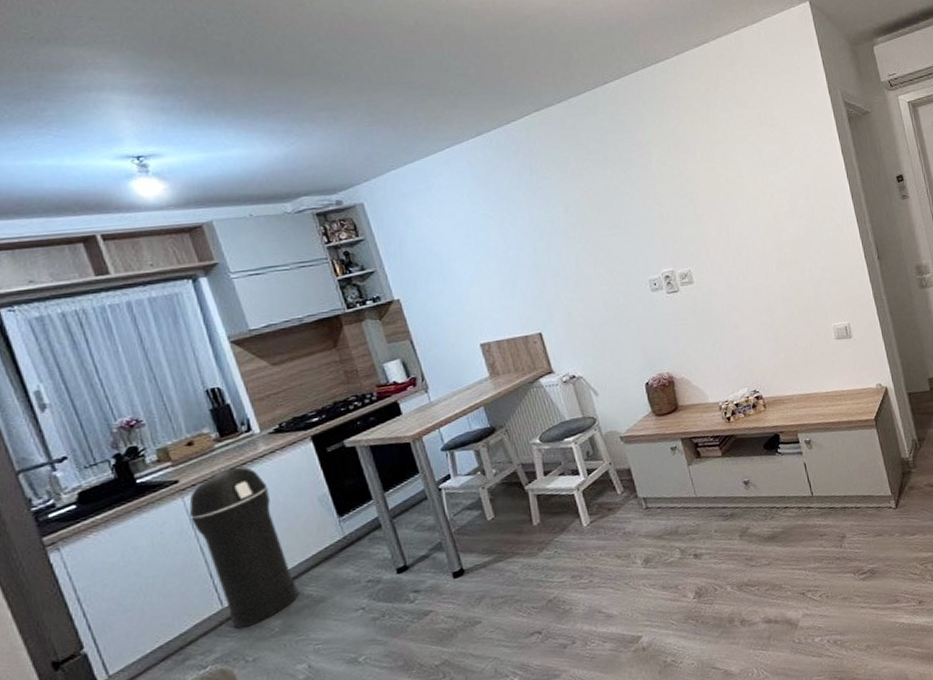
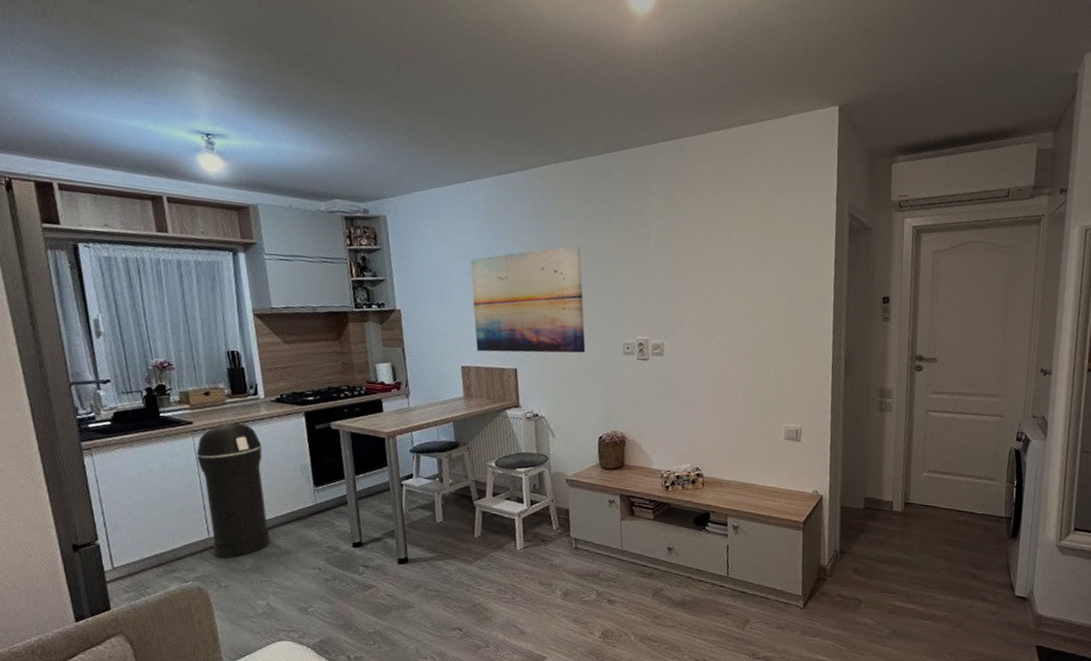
wall art: none [466,190,611,324] -> present [470,245,586,354]

